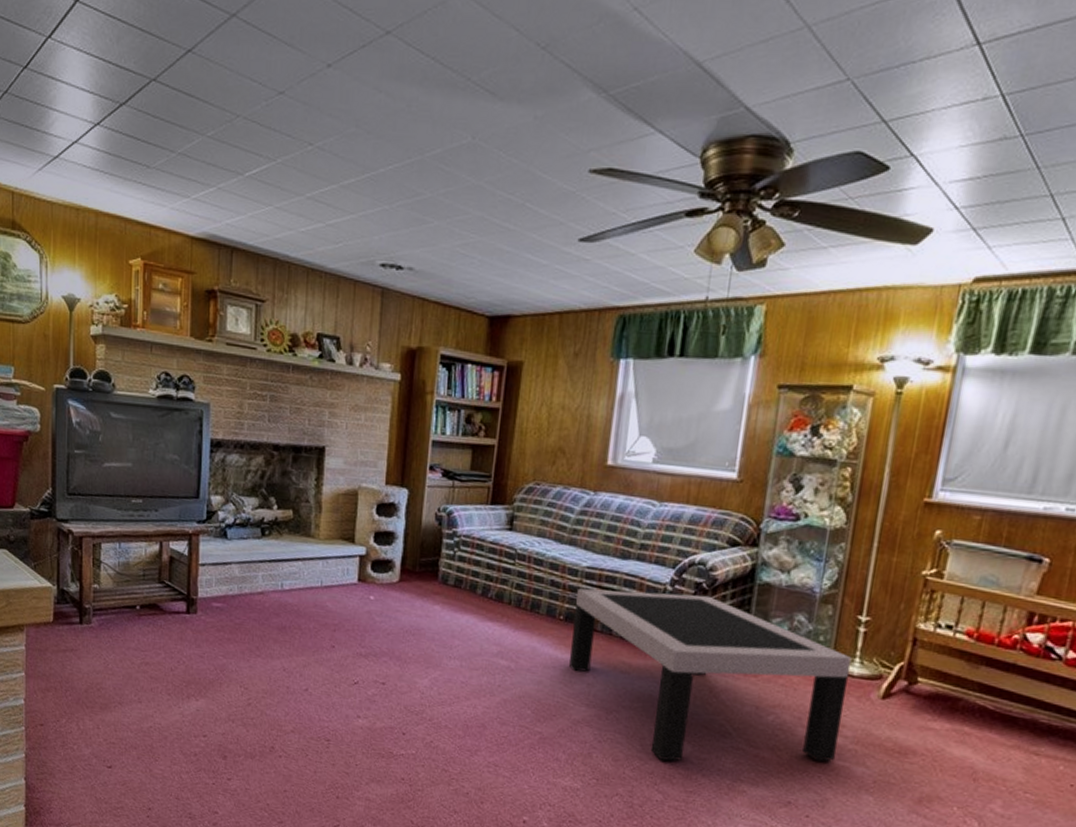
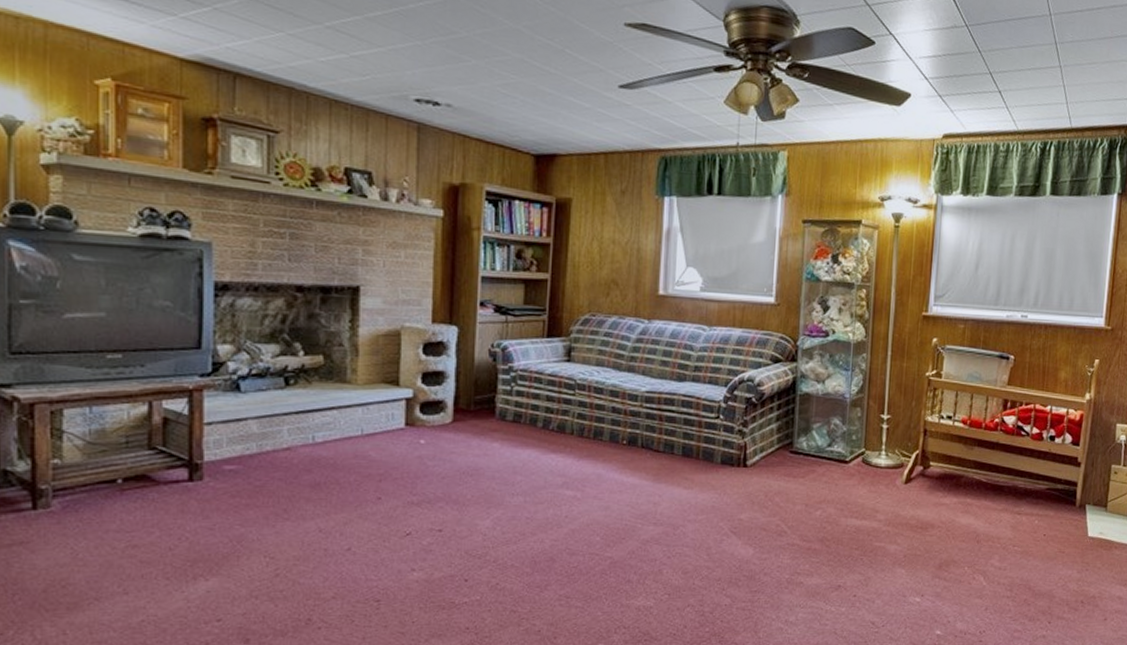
coffee table: present [569,588,852,761] -> none [635,408,879,567]

